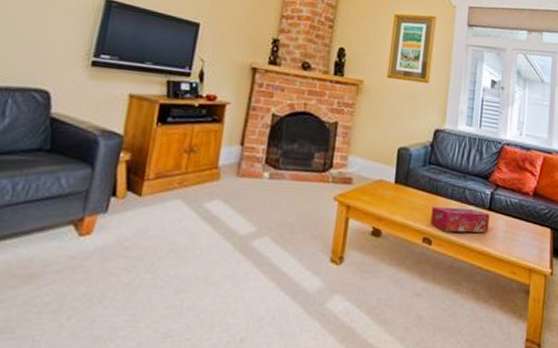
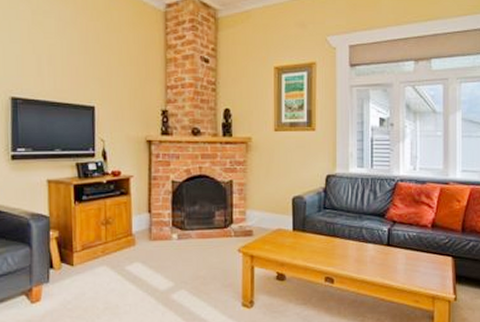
tissue box: present [430,207,490,233] -> none [331,246,388,270]

